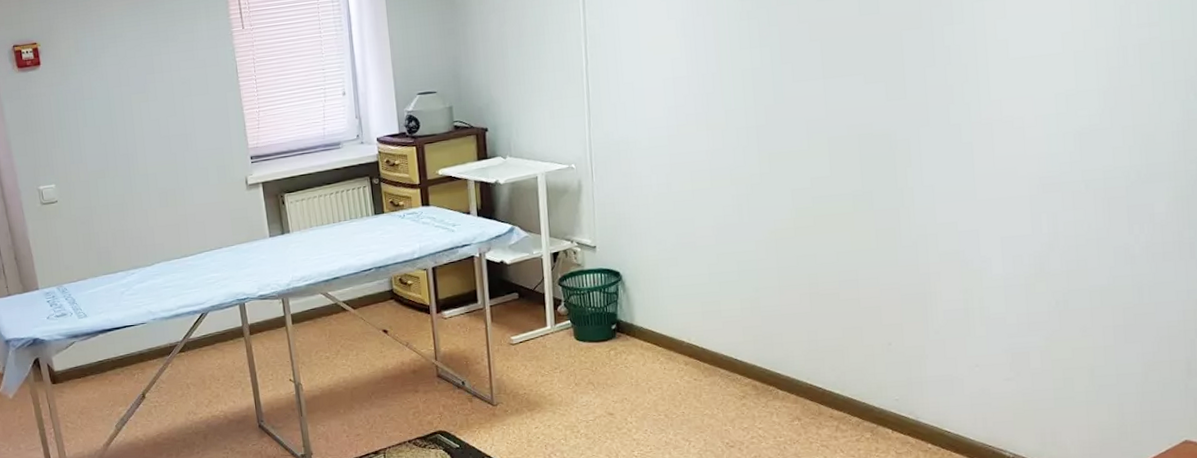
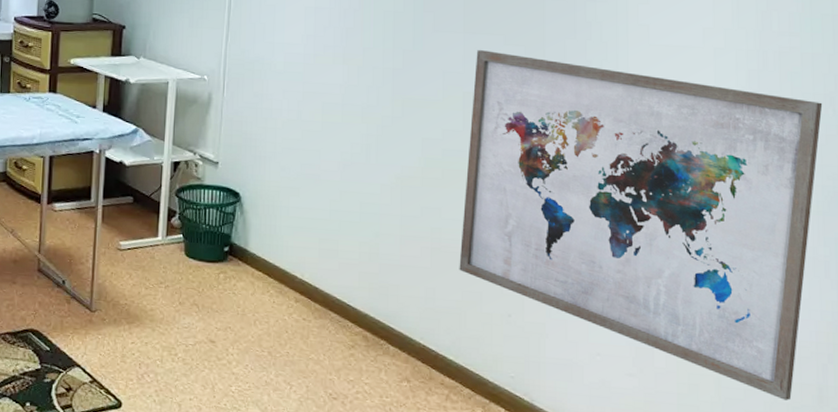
wall art: none [837,88,1184,379] -> present [459,50,823,401]

